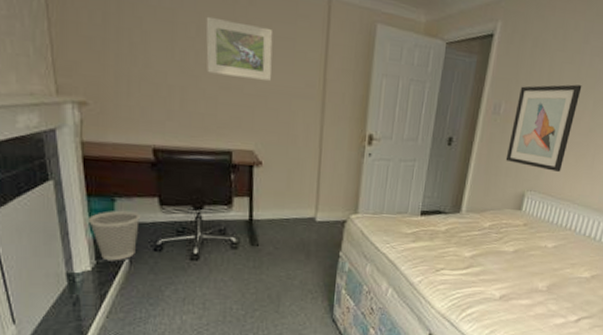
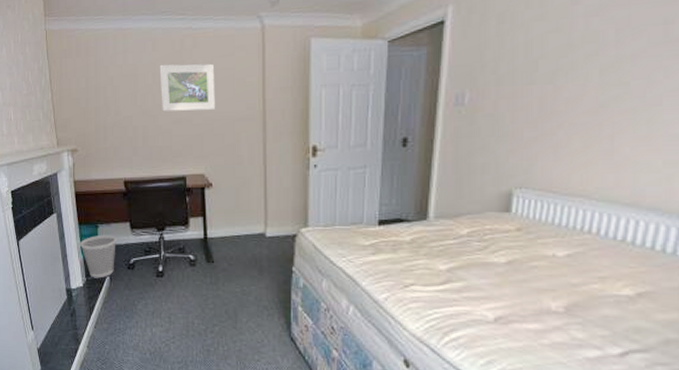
wall art: present [505,84,582,172] -> none [479,54,578,162]

